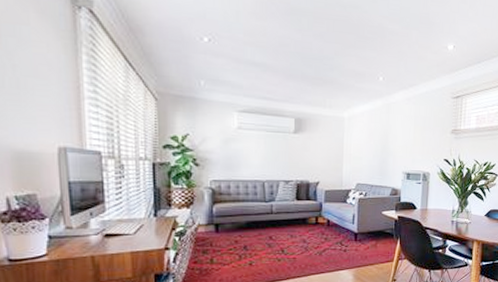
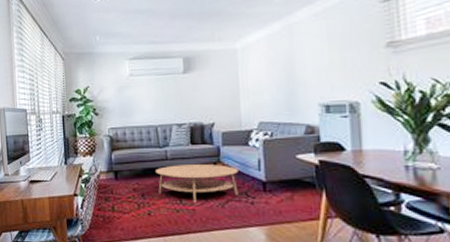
coffee table: none [260,218,336,253] -> present [156,165,238,203]

